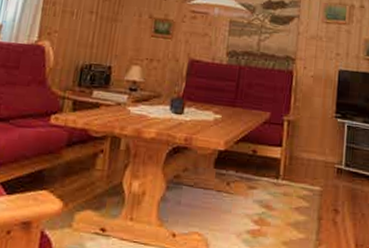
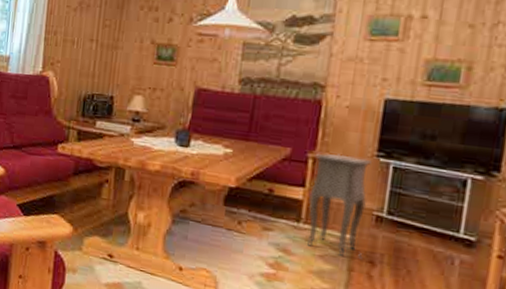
side table: none [284,116,332,208] -> present [306,153,372,259]

